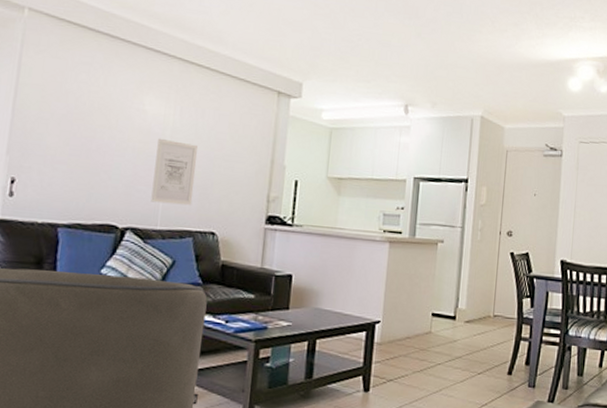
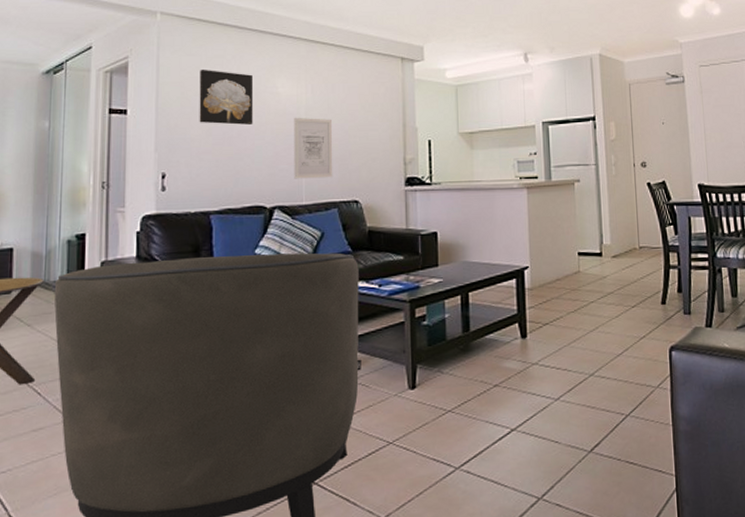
wall art: none [57,75,120,140] -> present [199,70,254,125]

